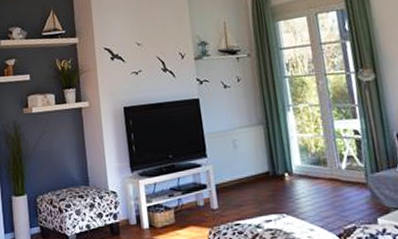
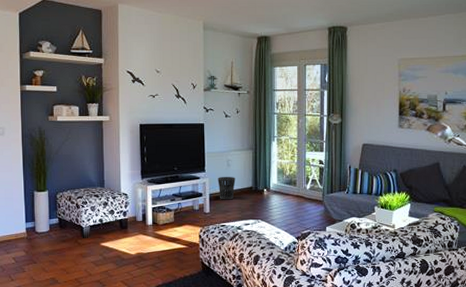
wastebasket: none [223,161,247,191] -> present [218,177,236,200]

